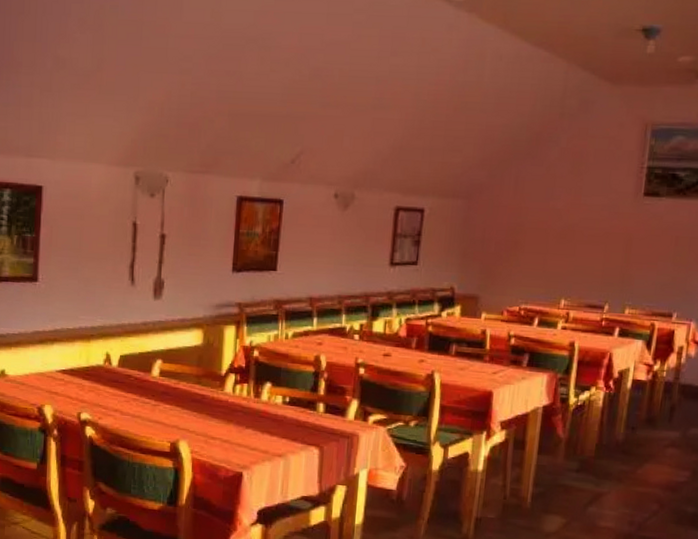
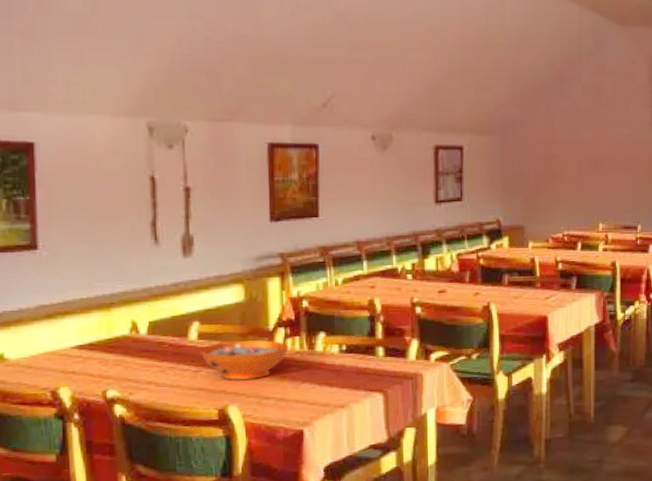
decorative bowl: none [160,380,237,419] -> present [199,340,289,381]

